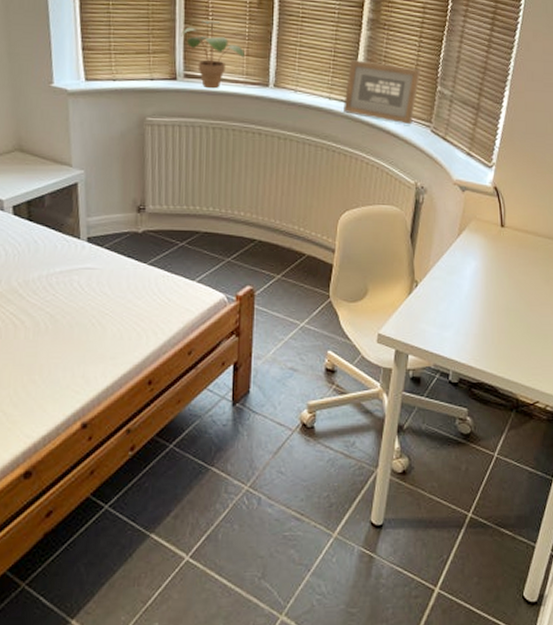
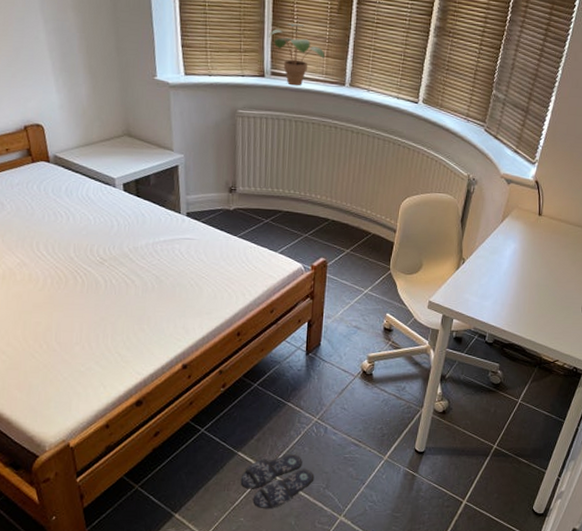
slippers: none [154,534,247,608] -> present [240,454,315,508]
picture frame: present [344,60,421,125] -> none [409,64,480,124]

